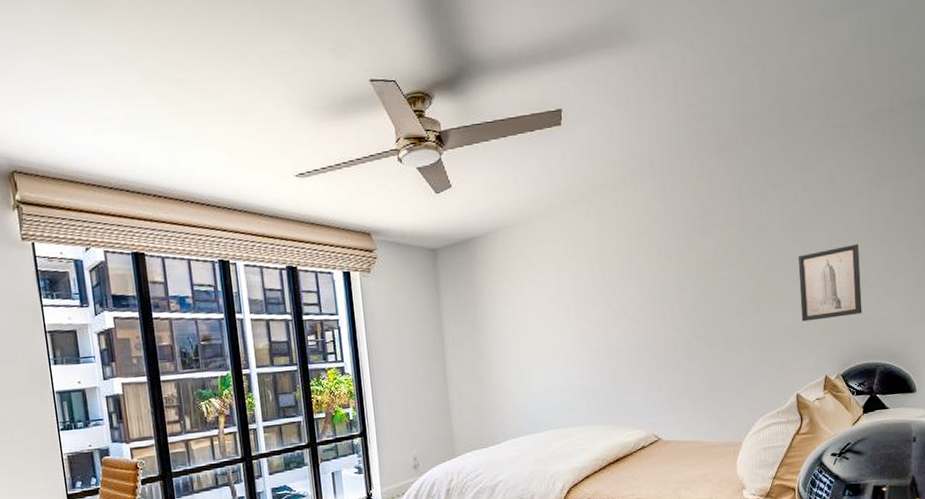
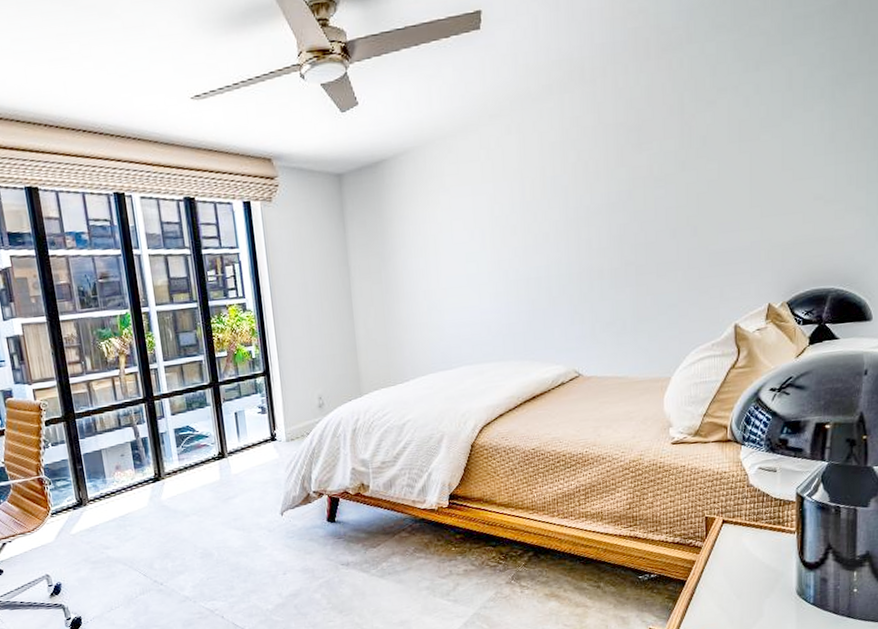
wall art: present [798,243,862,322] -> none [744,154,816,244]

